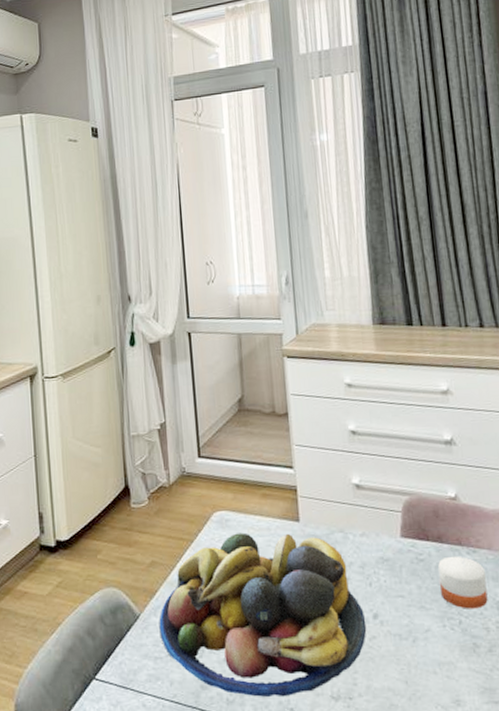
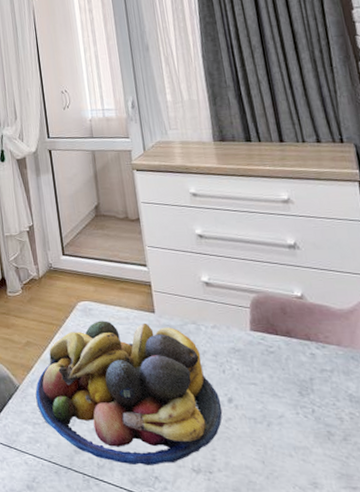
candle: present [438,556,488,609] -> none [288,350,340,400]

